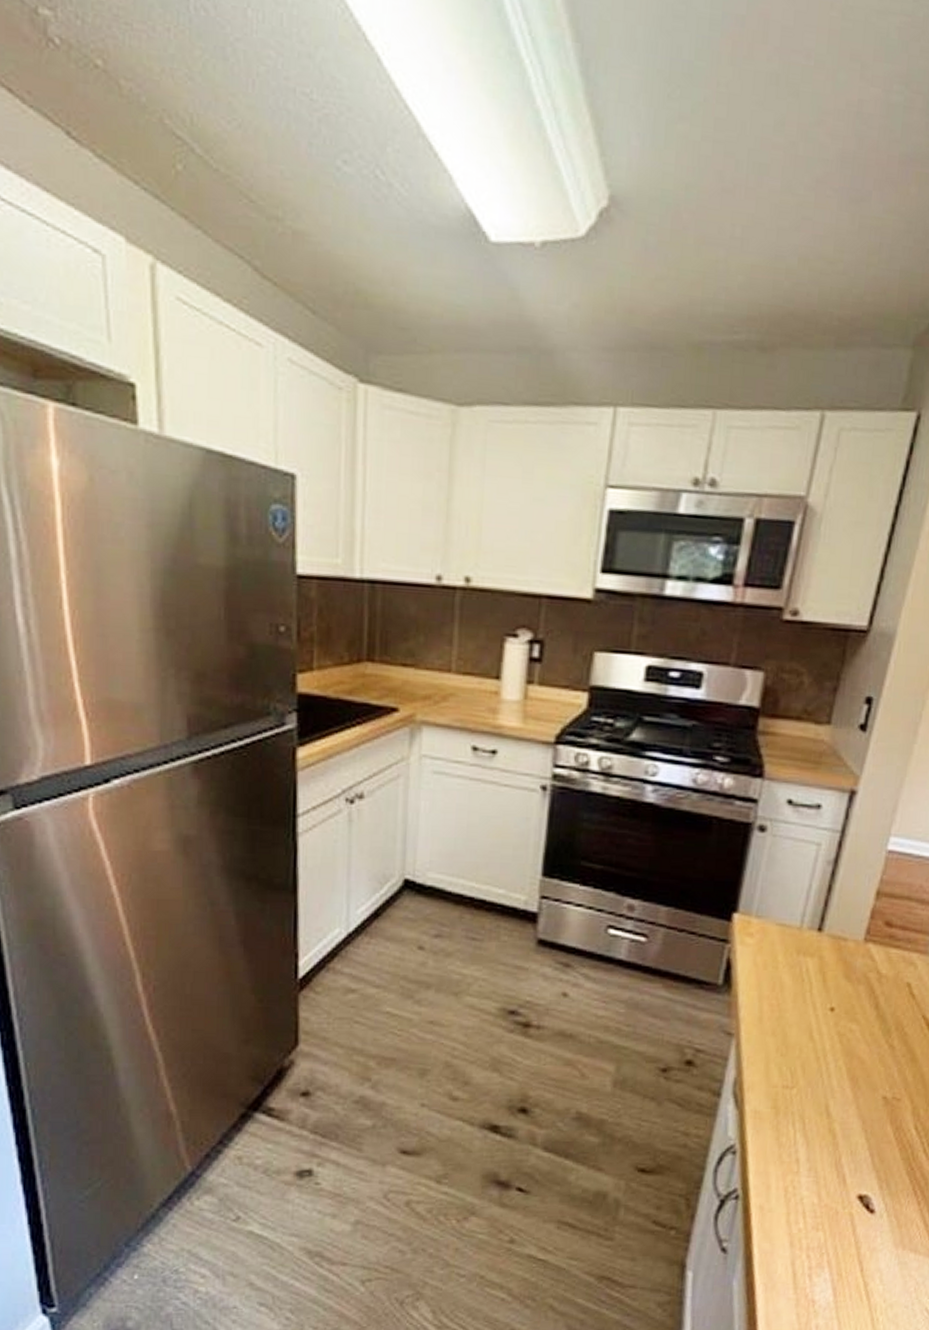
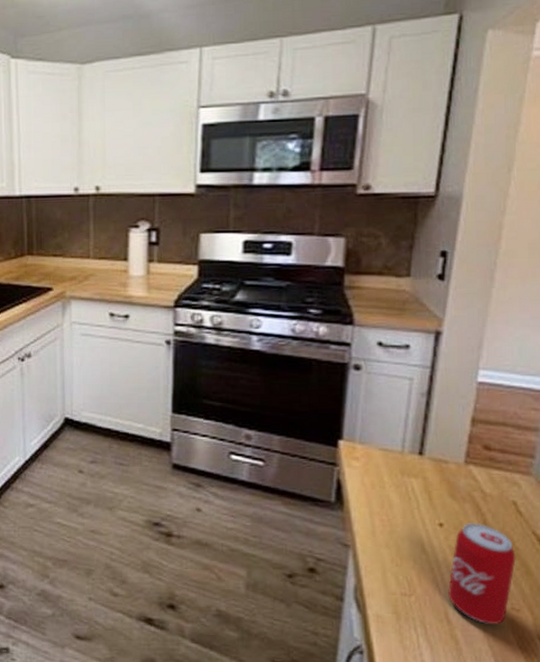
beverage can: none [831,1006,904,1116] -> present [448,522,516,624]

